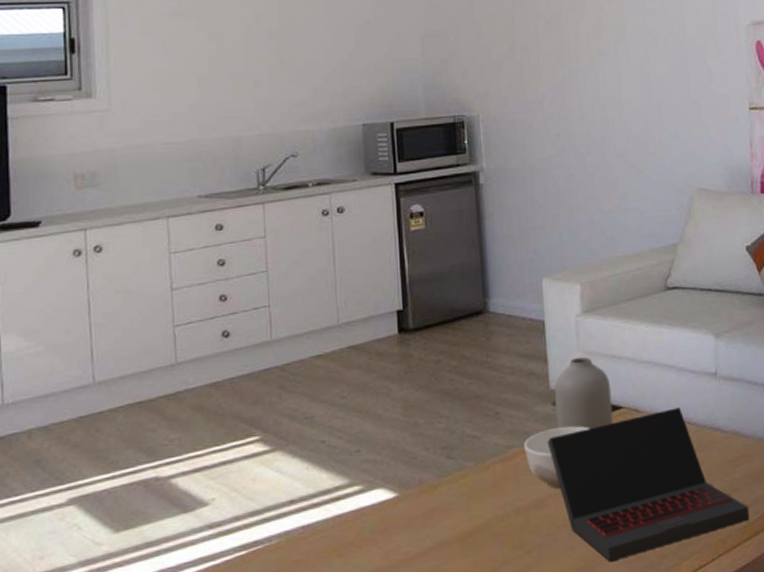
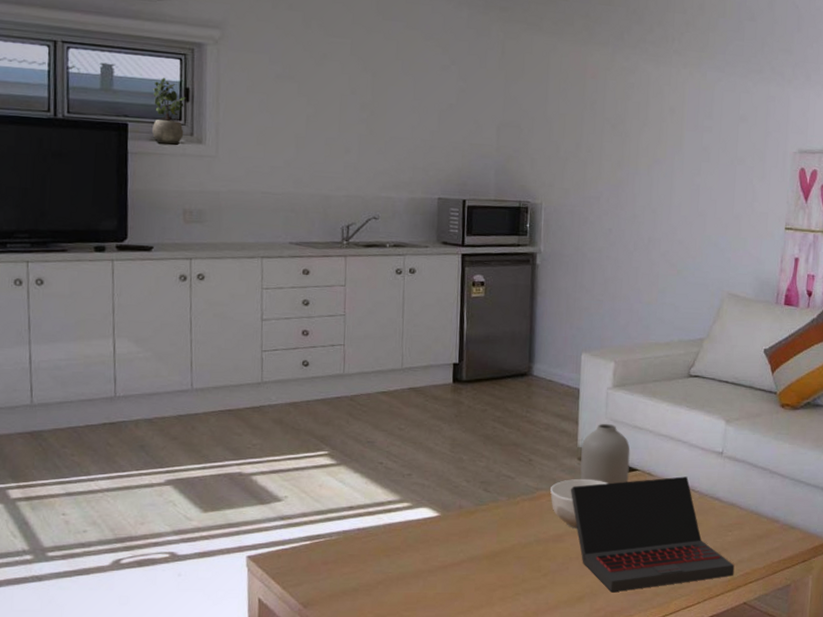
potted plant: none [32,31,71,105] -> present [152,78,186,146]

